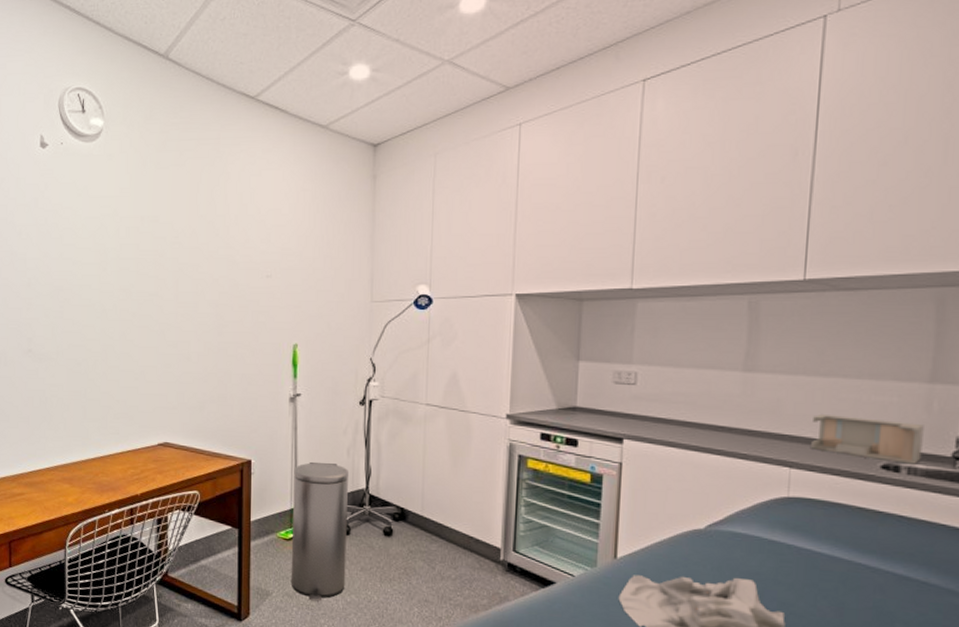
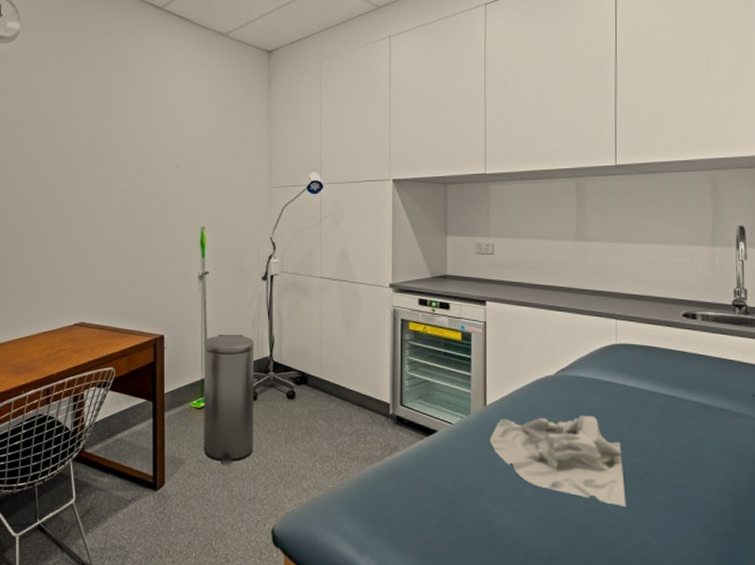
tissue dispenser: present [811,413,924,464] -> none [630,273,711,312]

